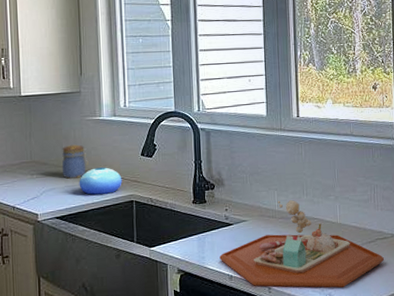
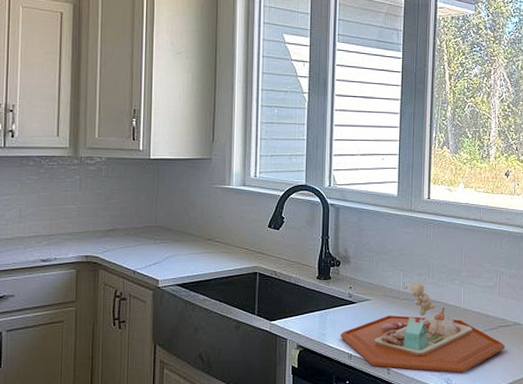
jar: present [62,144,89,179] -> none [186,212,214,246]
bowl: present [79,167,122,195] -> none [203,237,247,264]

